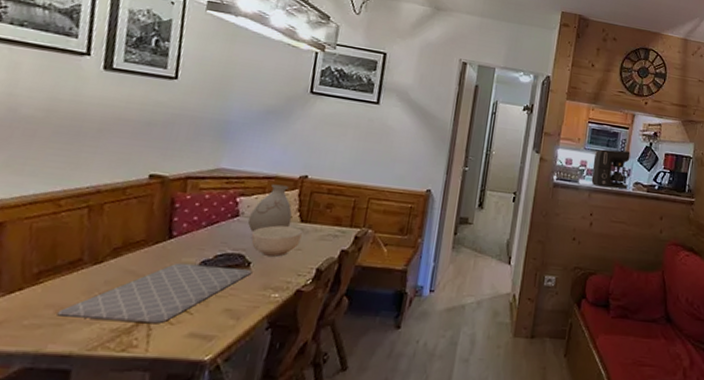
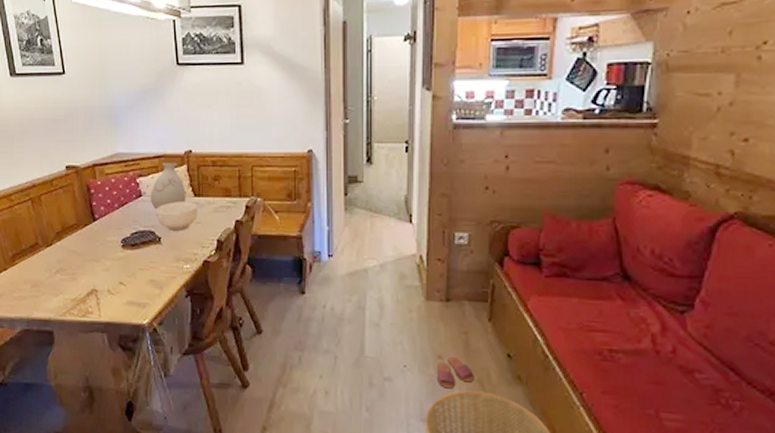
placemat: present [57,262,253,323] -> none [33,241,164,293]
coffee maker: present [591,149,631,190] -> none [502,69,556,121]

